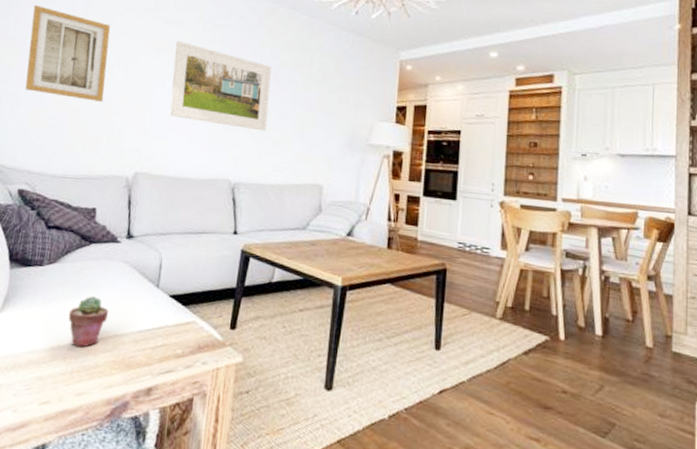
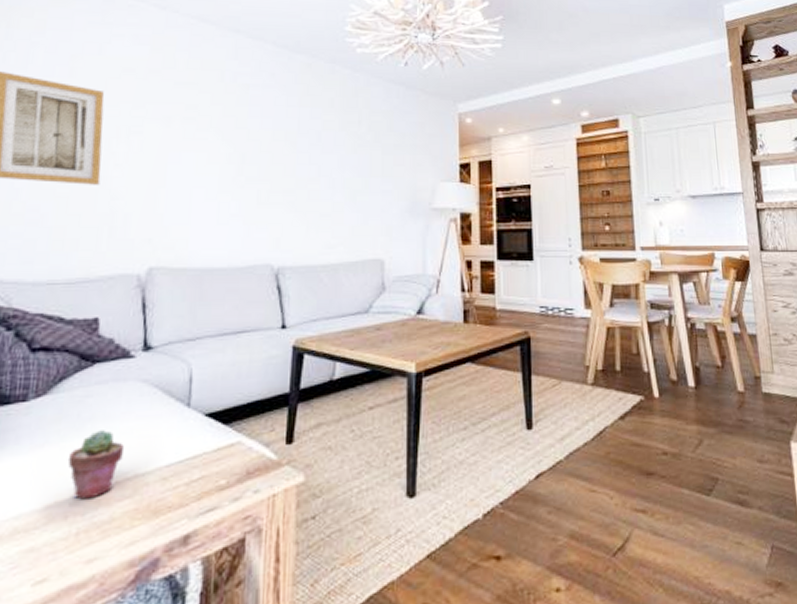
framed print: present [169,40,272,131] -> none [189,105,313,204]

